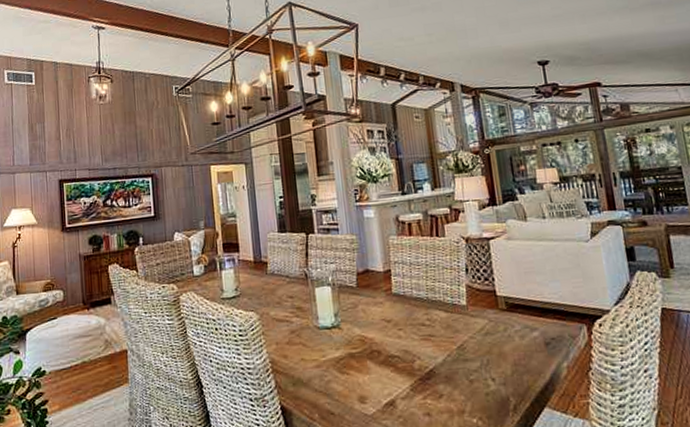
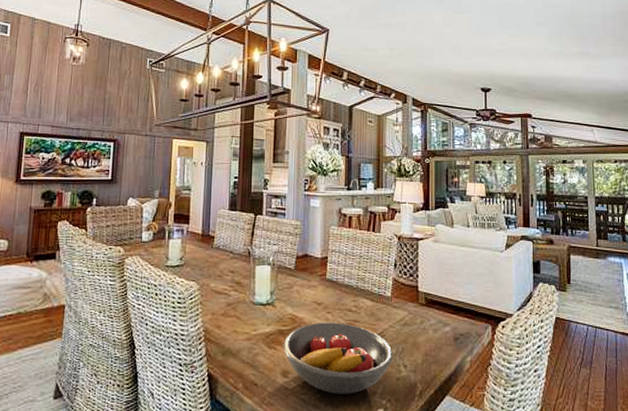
fruit bowl: none [355,339,479,417] -> present [283,322,393,394]

